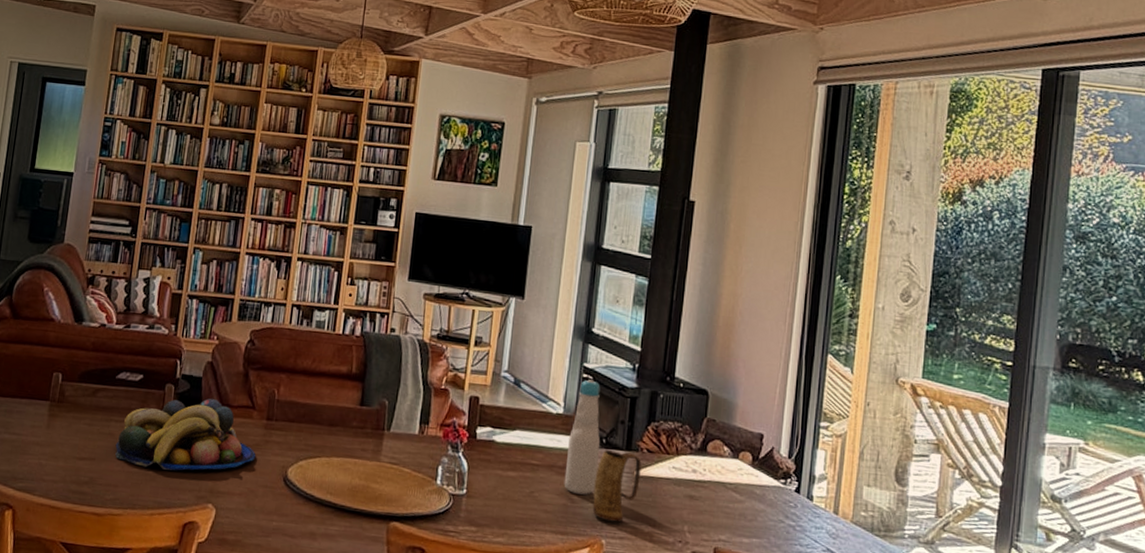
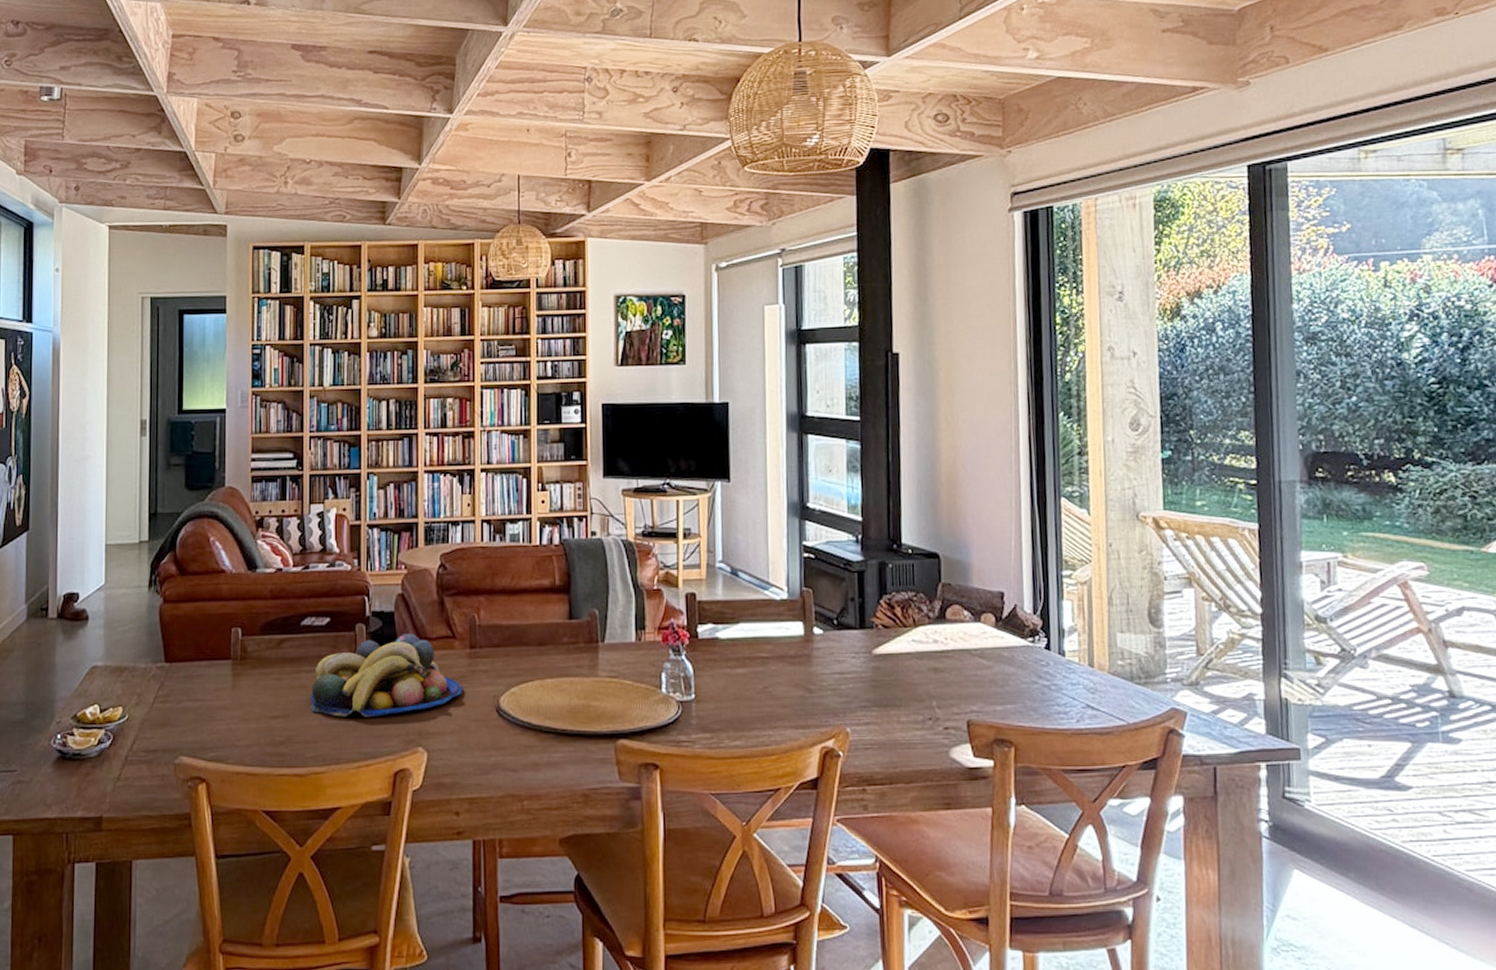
bottle: present [564,379,601,495] -> none [797,558,833,683]
mug: present [592,450,642,523] -> none [830,631,879,708]

